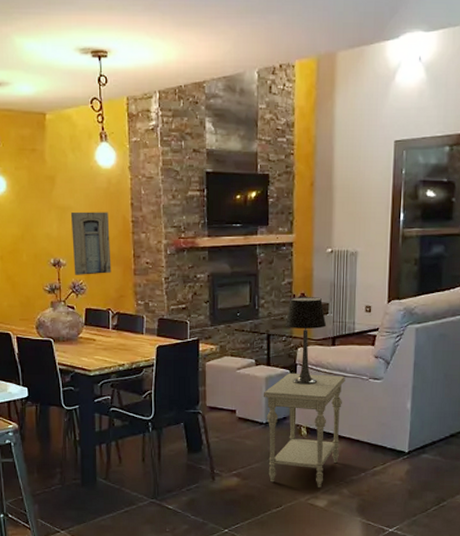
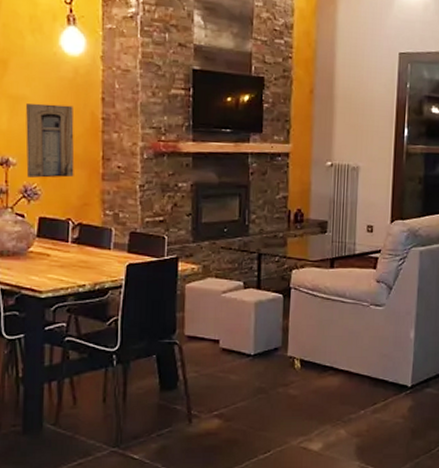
side table: present [263,373,345,487] -> none [251,297,344,428]
table lamp: present [284,297,327,385] -> none [278,213,325,311]

